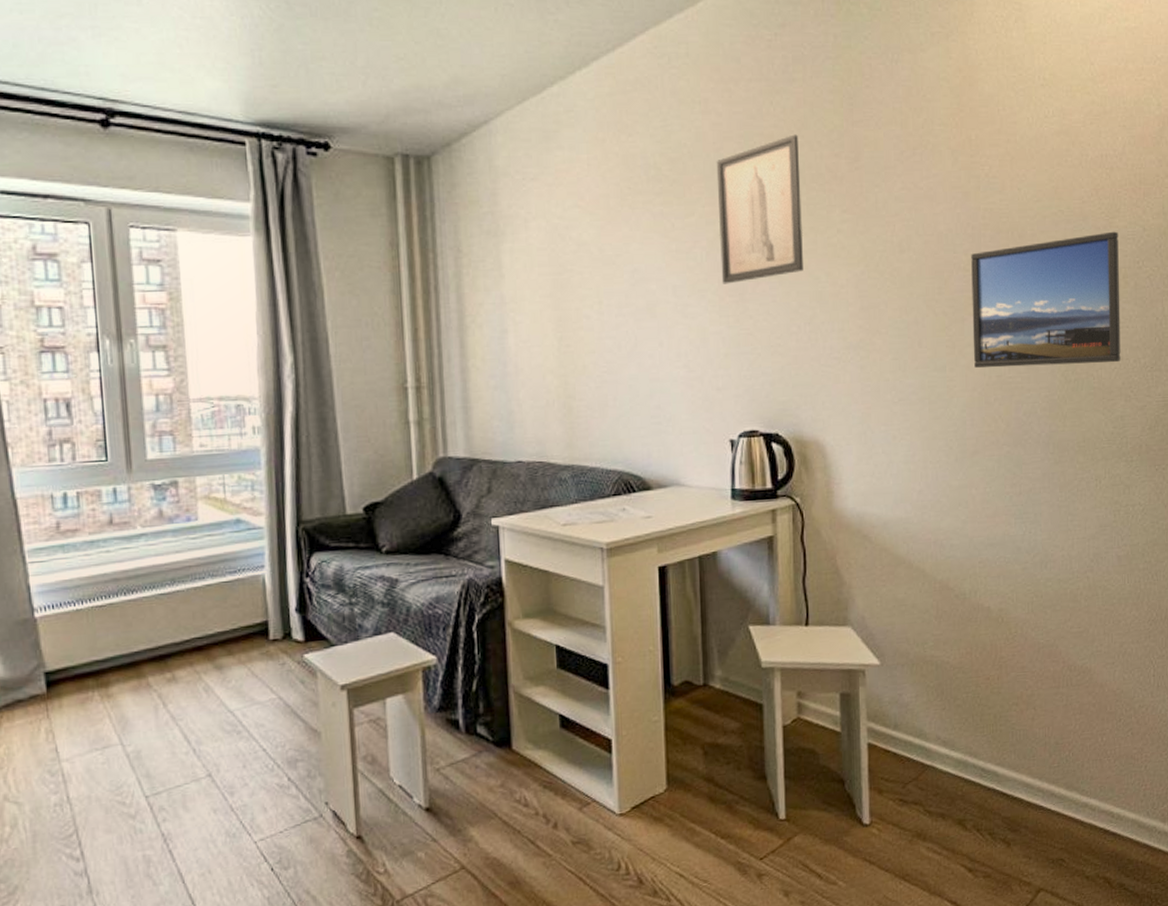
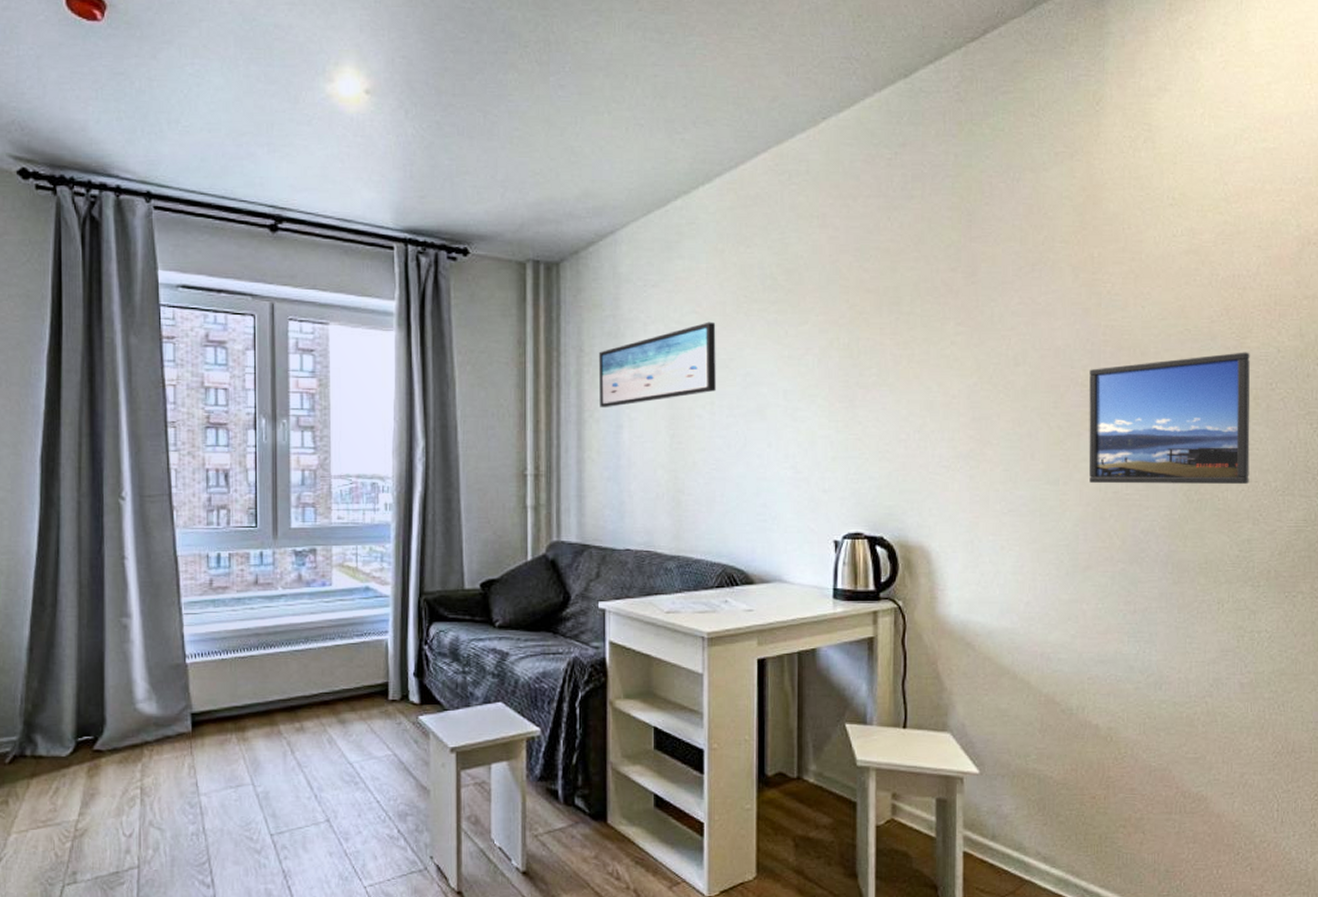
wall art: none [478,216,603,313] -> present [598,322,716,408]
wall art: present [716,134,803,284] -> none [831,249,915,391]

